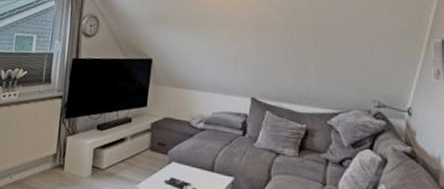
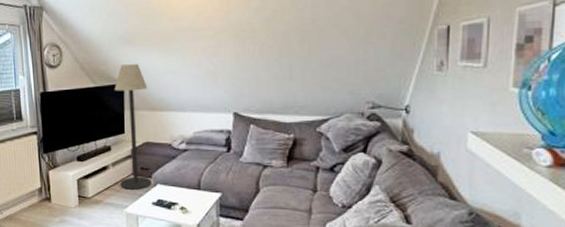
floor lamp: none [135,41,174,166] -> present [114,64,152,190]

